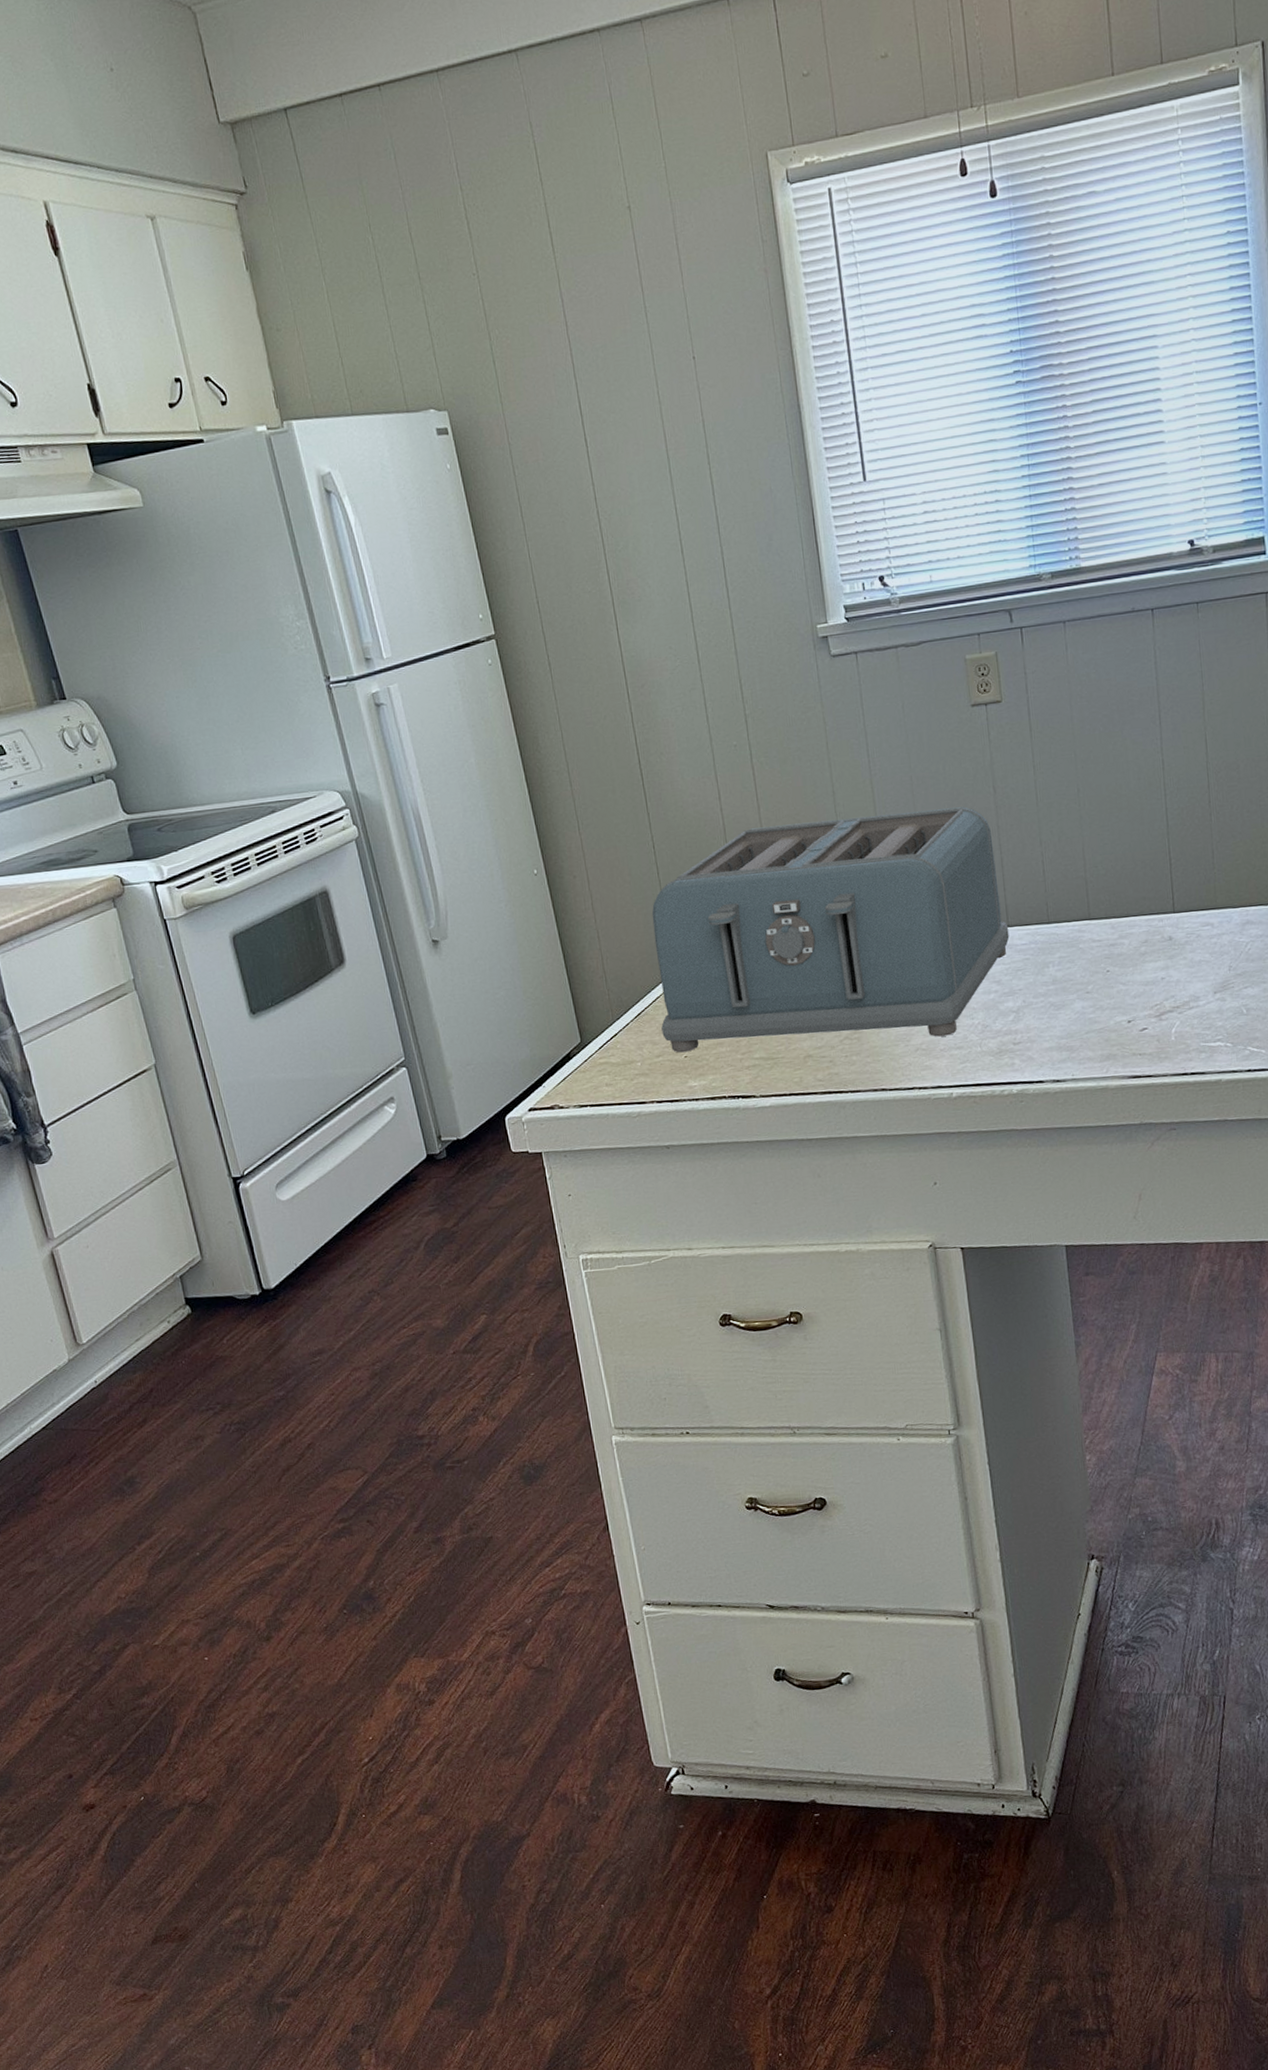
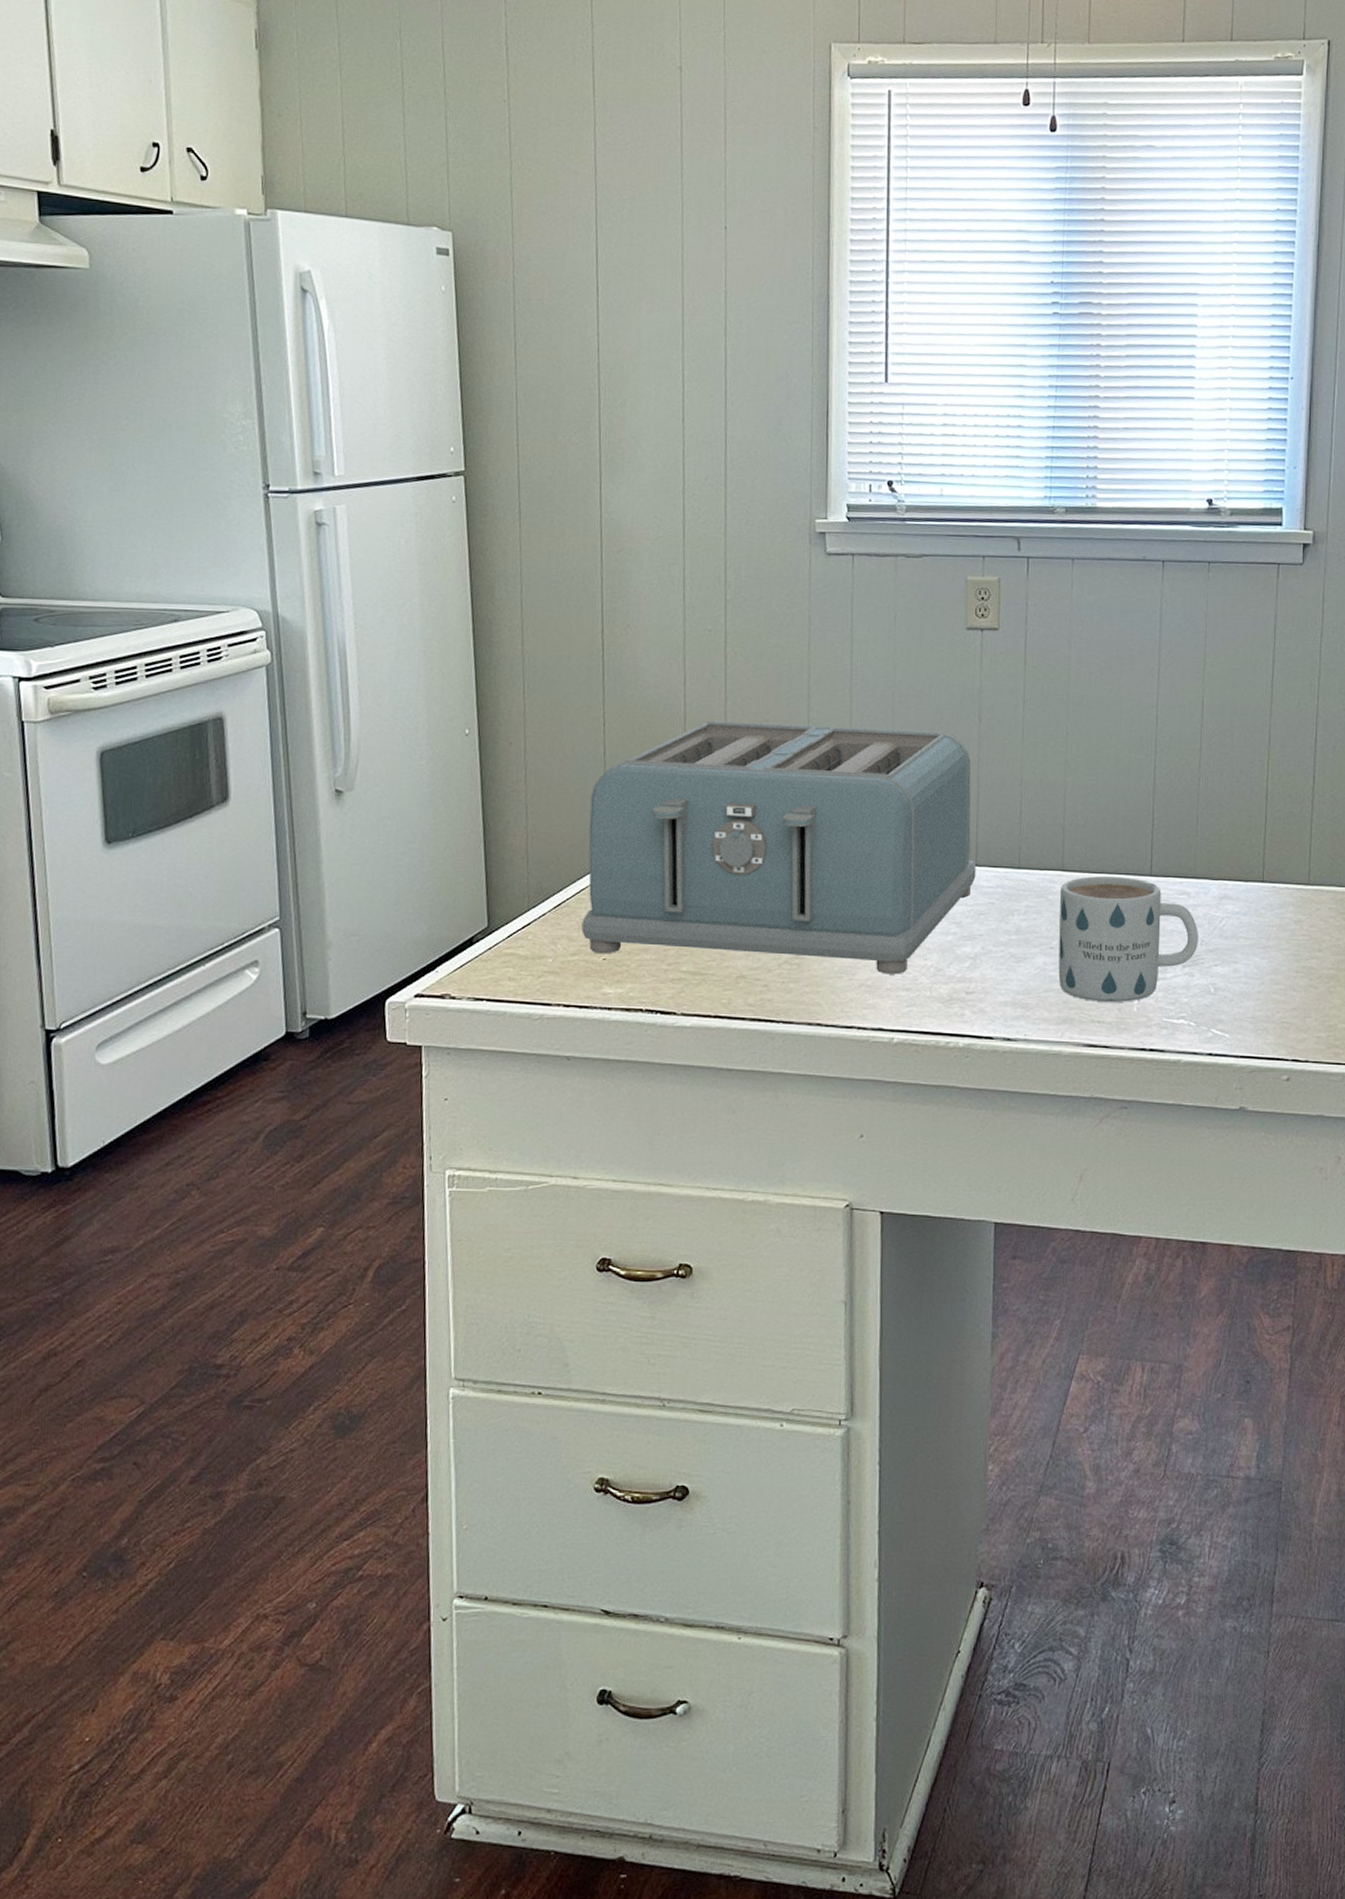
mug: none [1090,917,1227,1037] -> present [1058,875,1199,1003]

